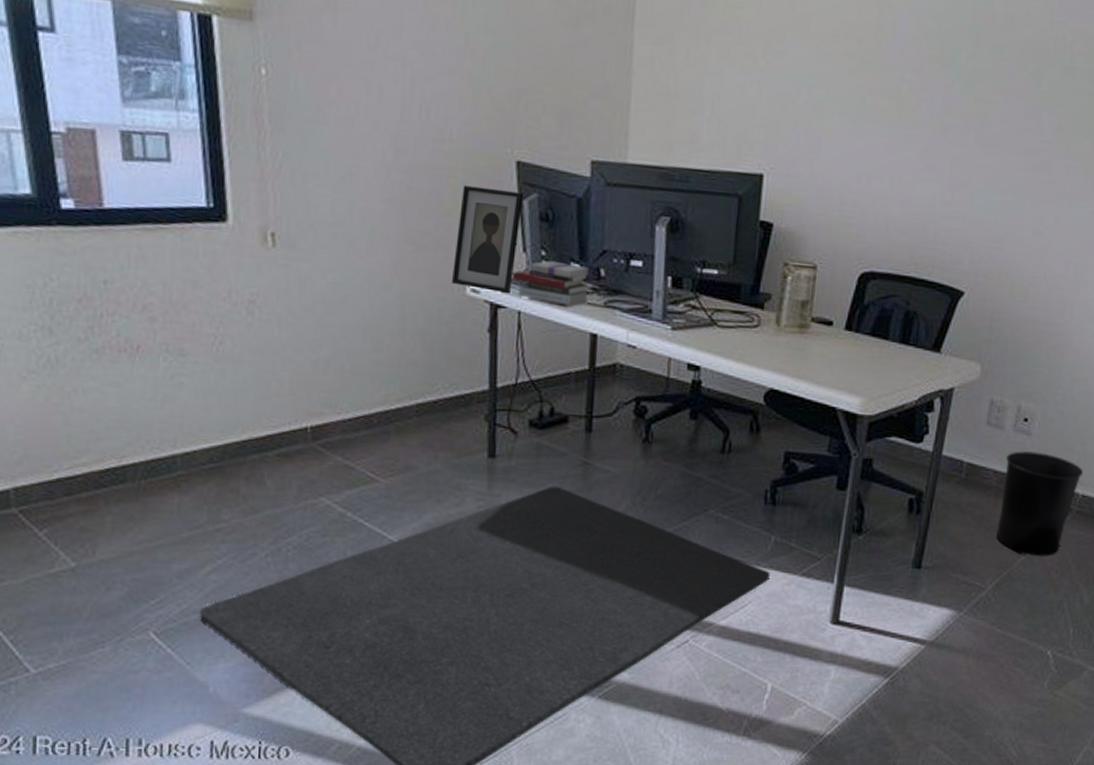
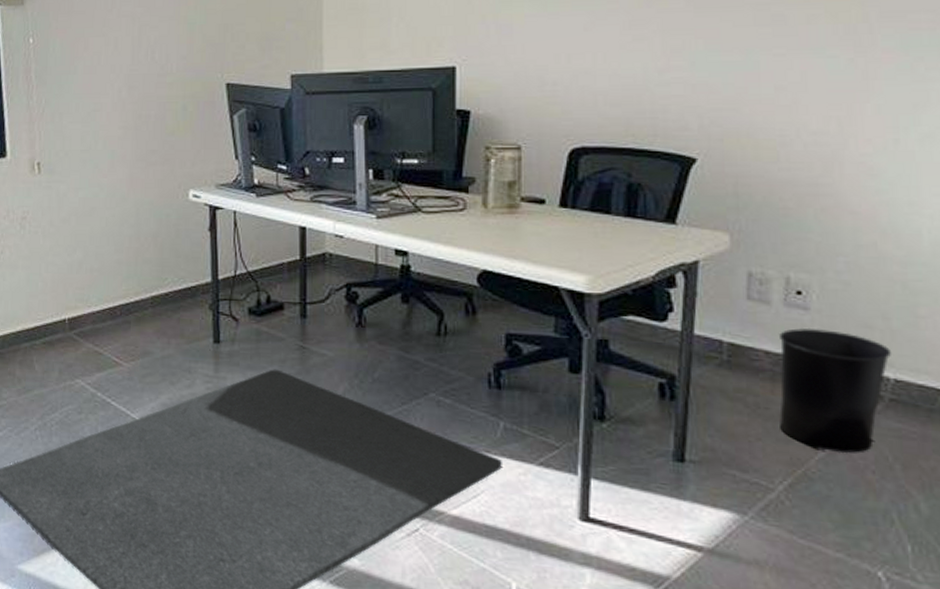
picture frame: present [451,185,524,294] -> none [176,108,234,197]
books: present [511,260,589,308] -> none [226,165,295,205]

